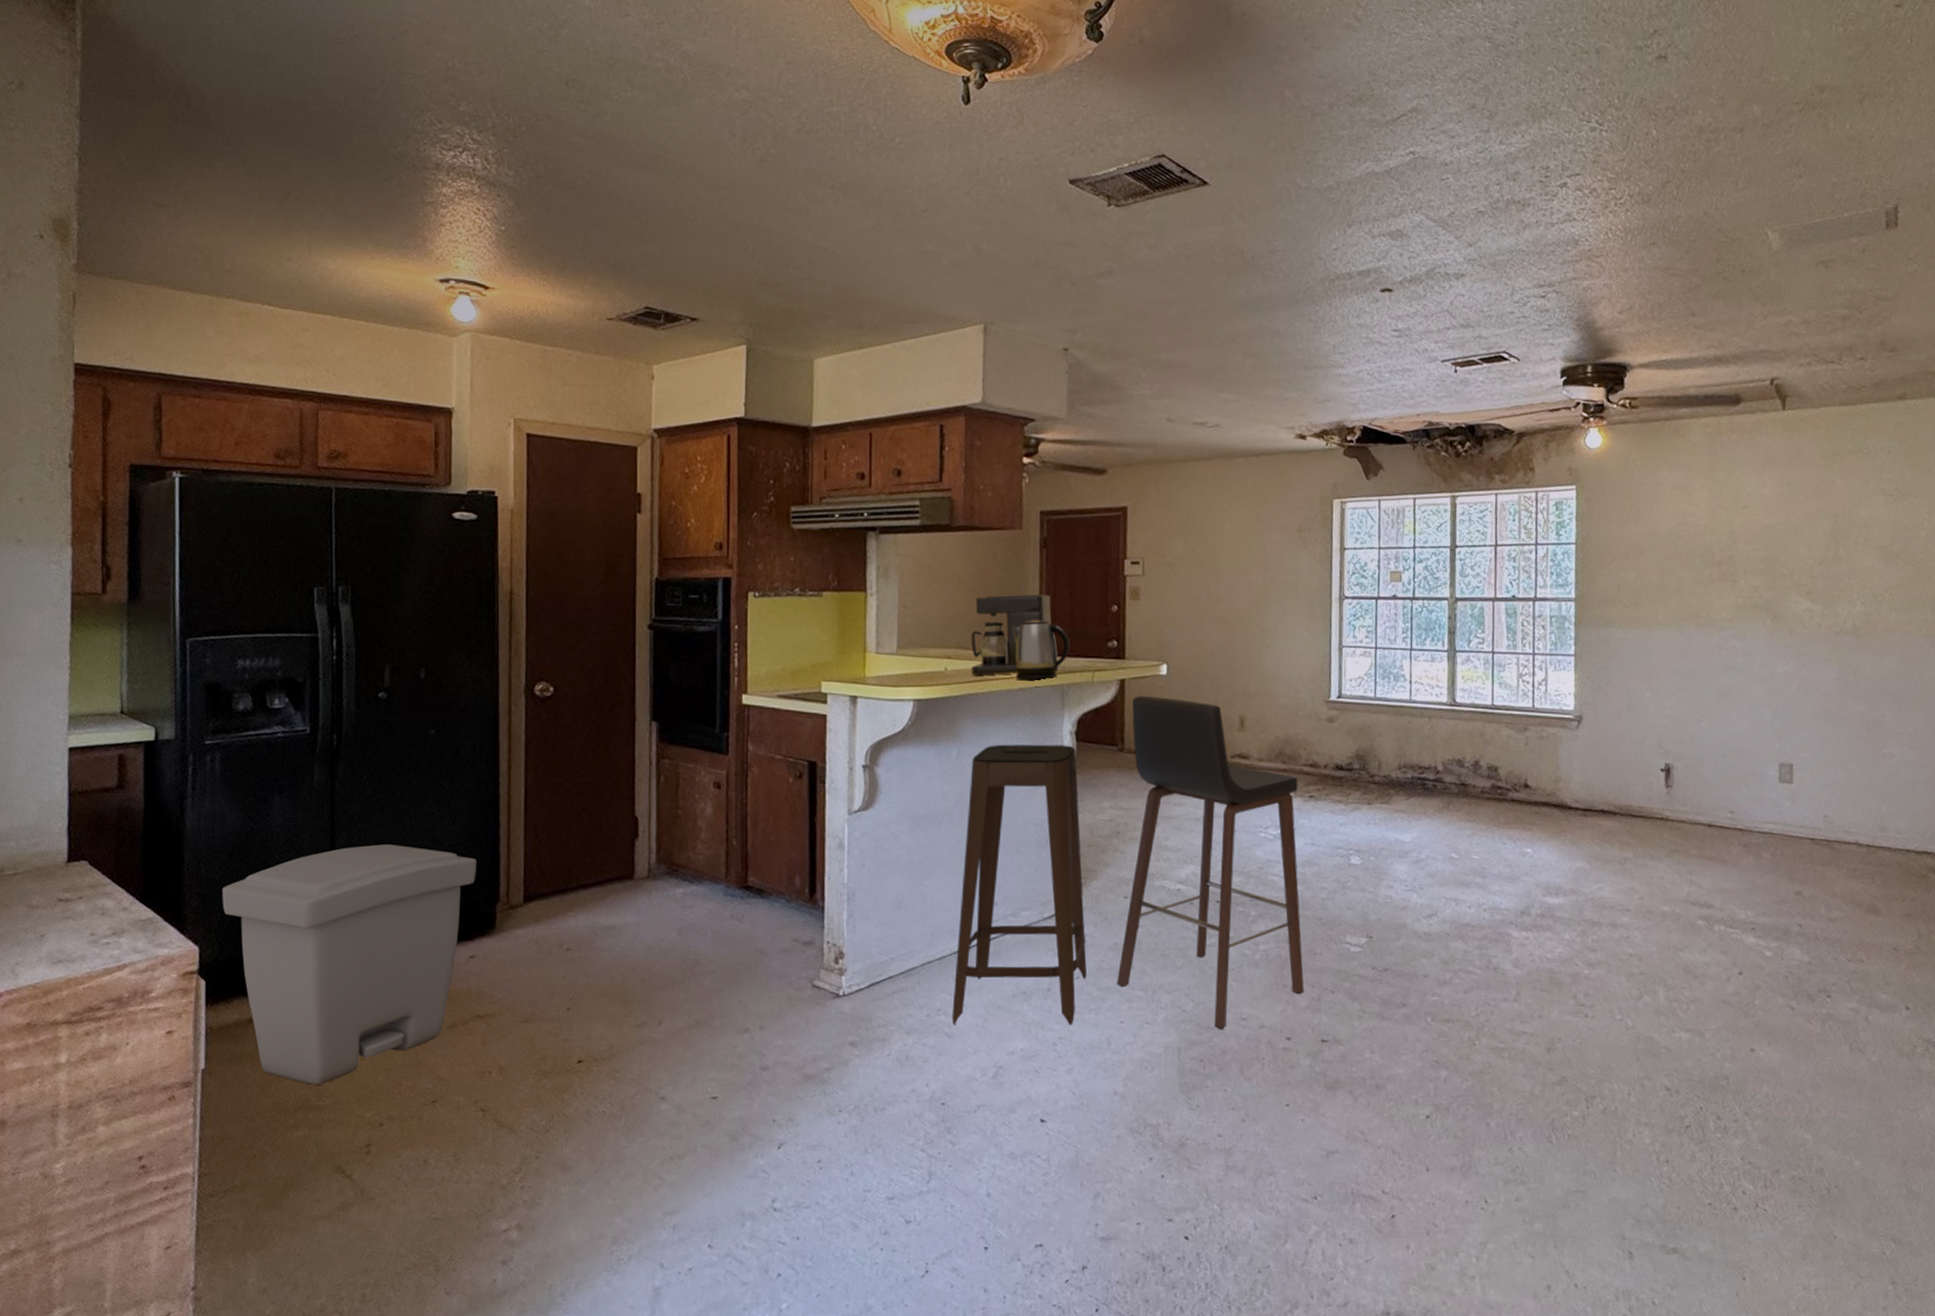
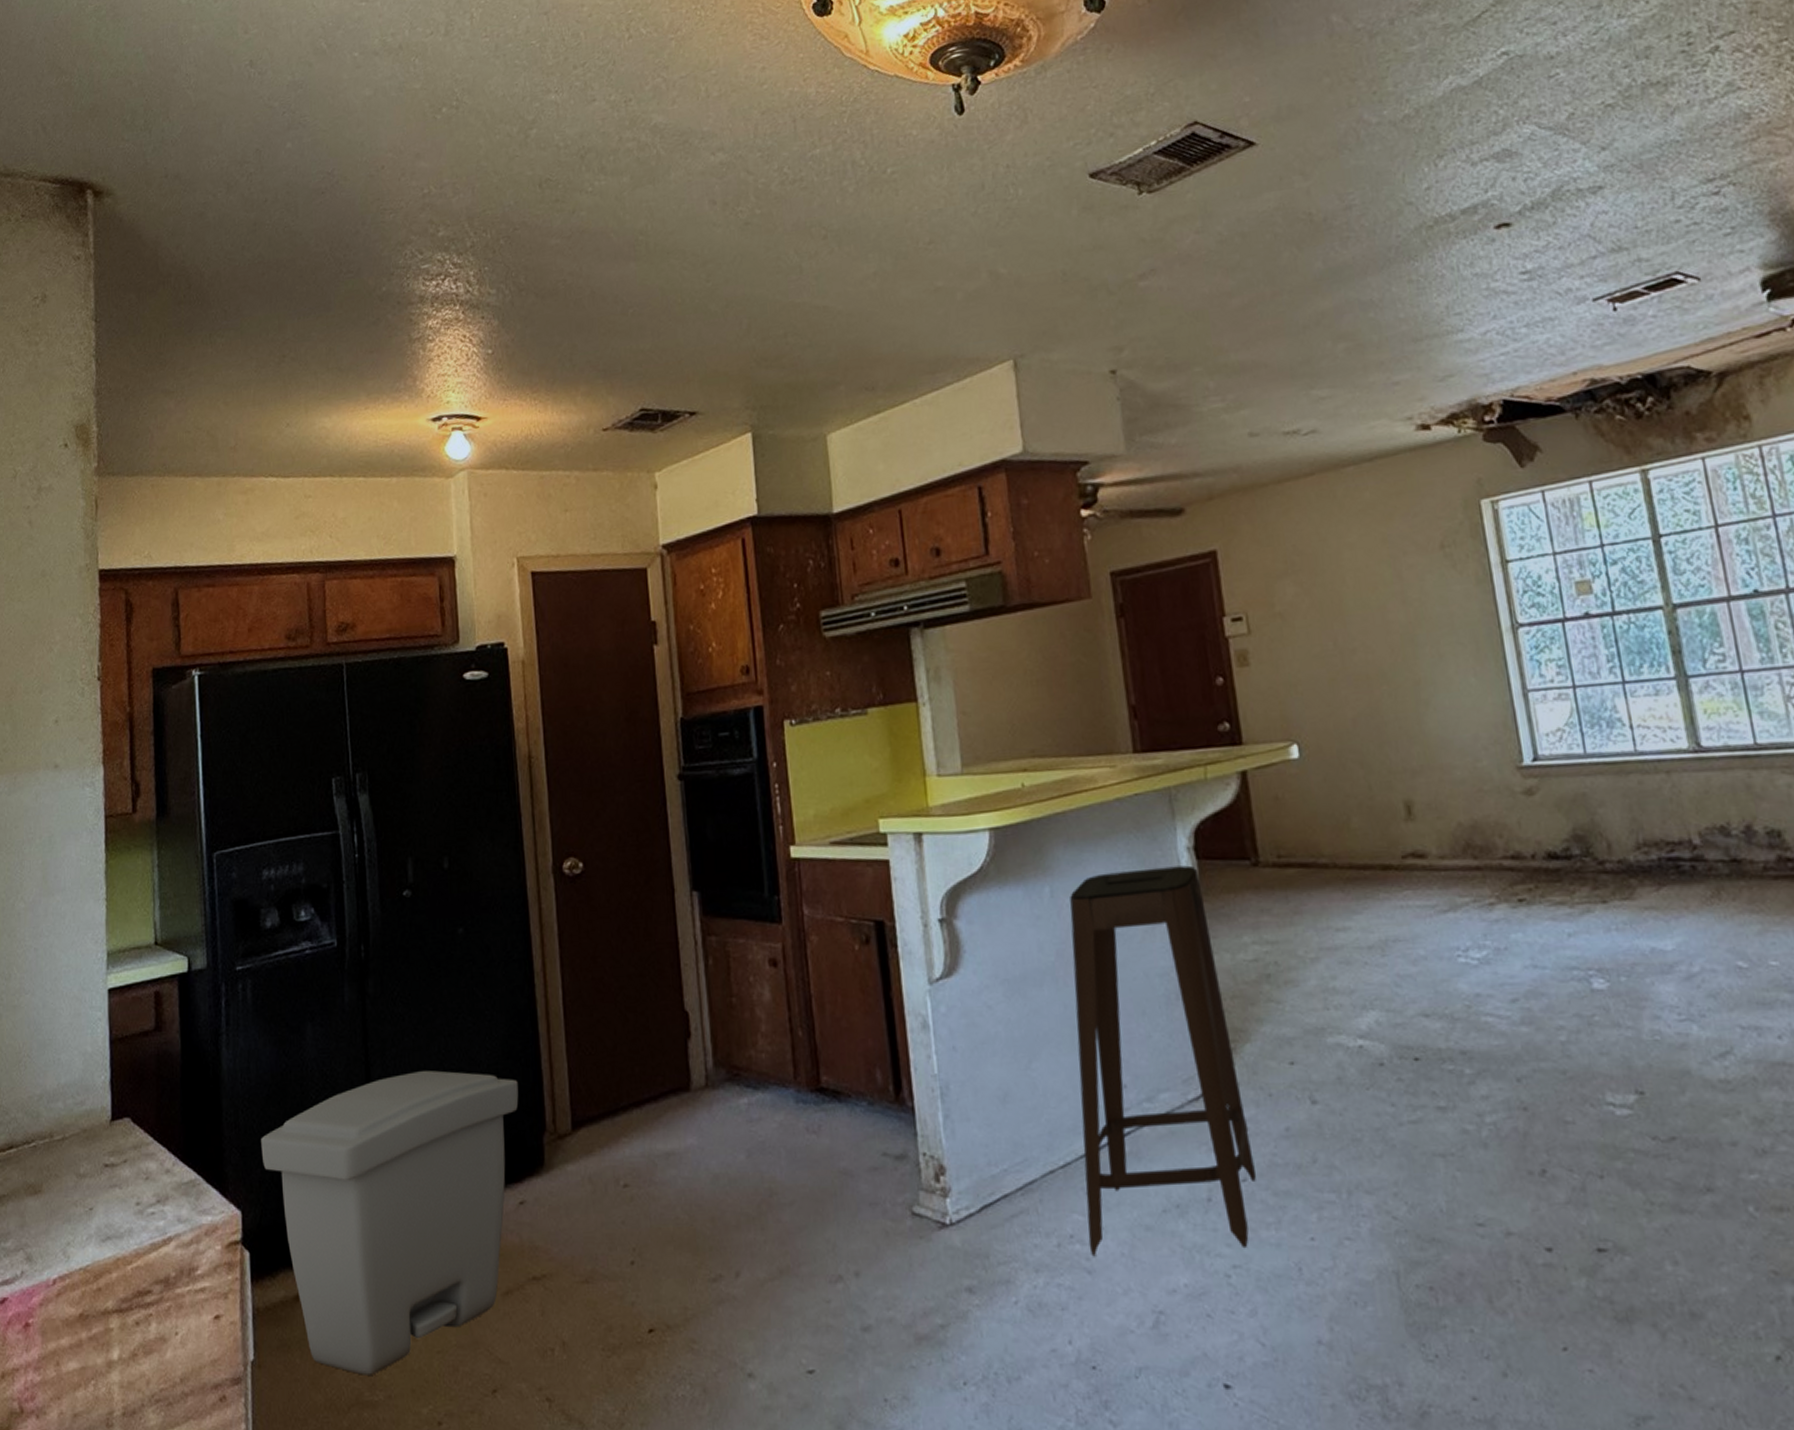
coffee maker: present [970,594,1052,676] -> none [1047,674,1144,789]
kettle: present [1012,620,1070,681] -> none [1096,708,1171,789]
bar stool: present [1117,695,1304,1030] -> none [1260,788,1560,1243]

